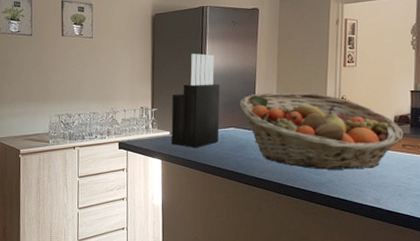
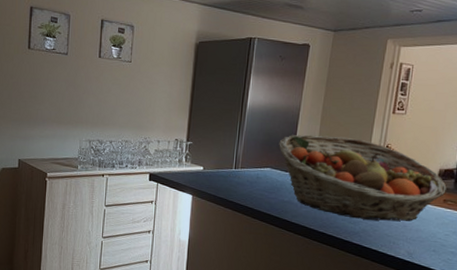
knife block: present [171,54,221,149] -> none [204,87,261,186]

